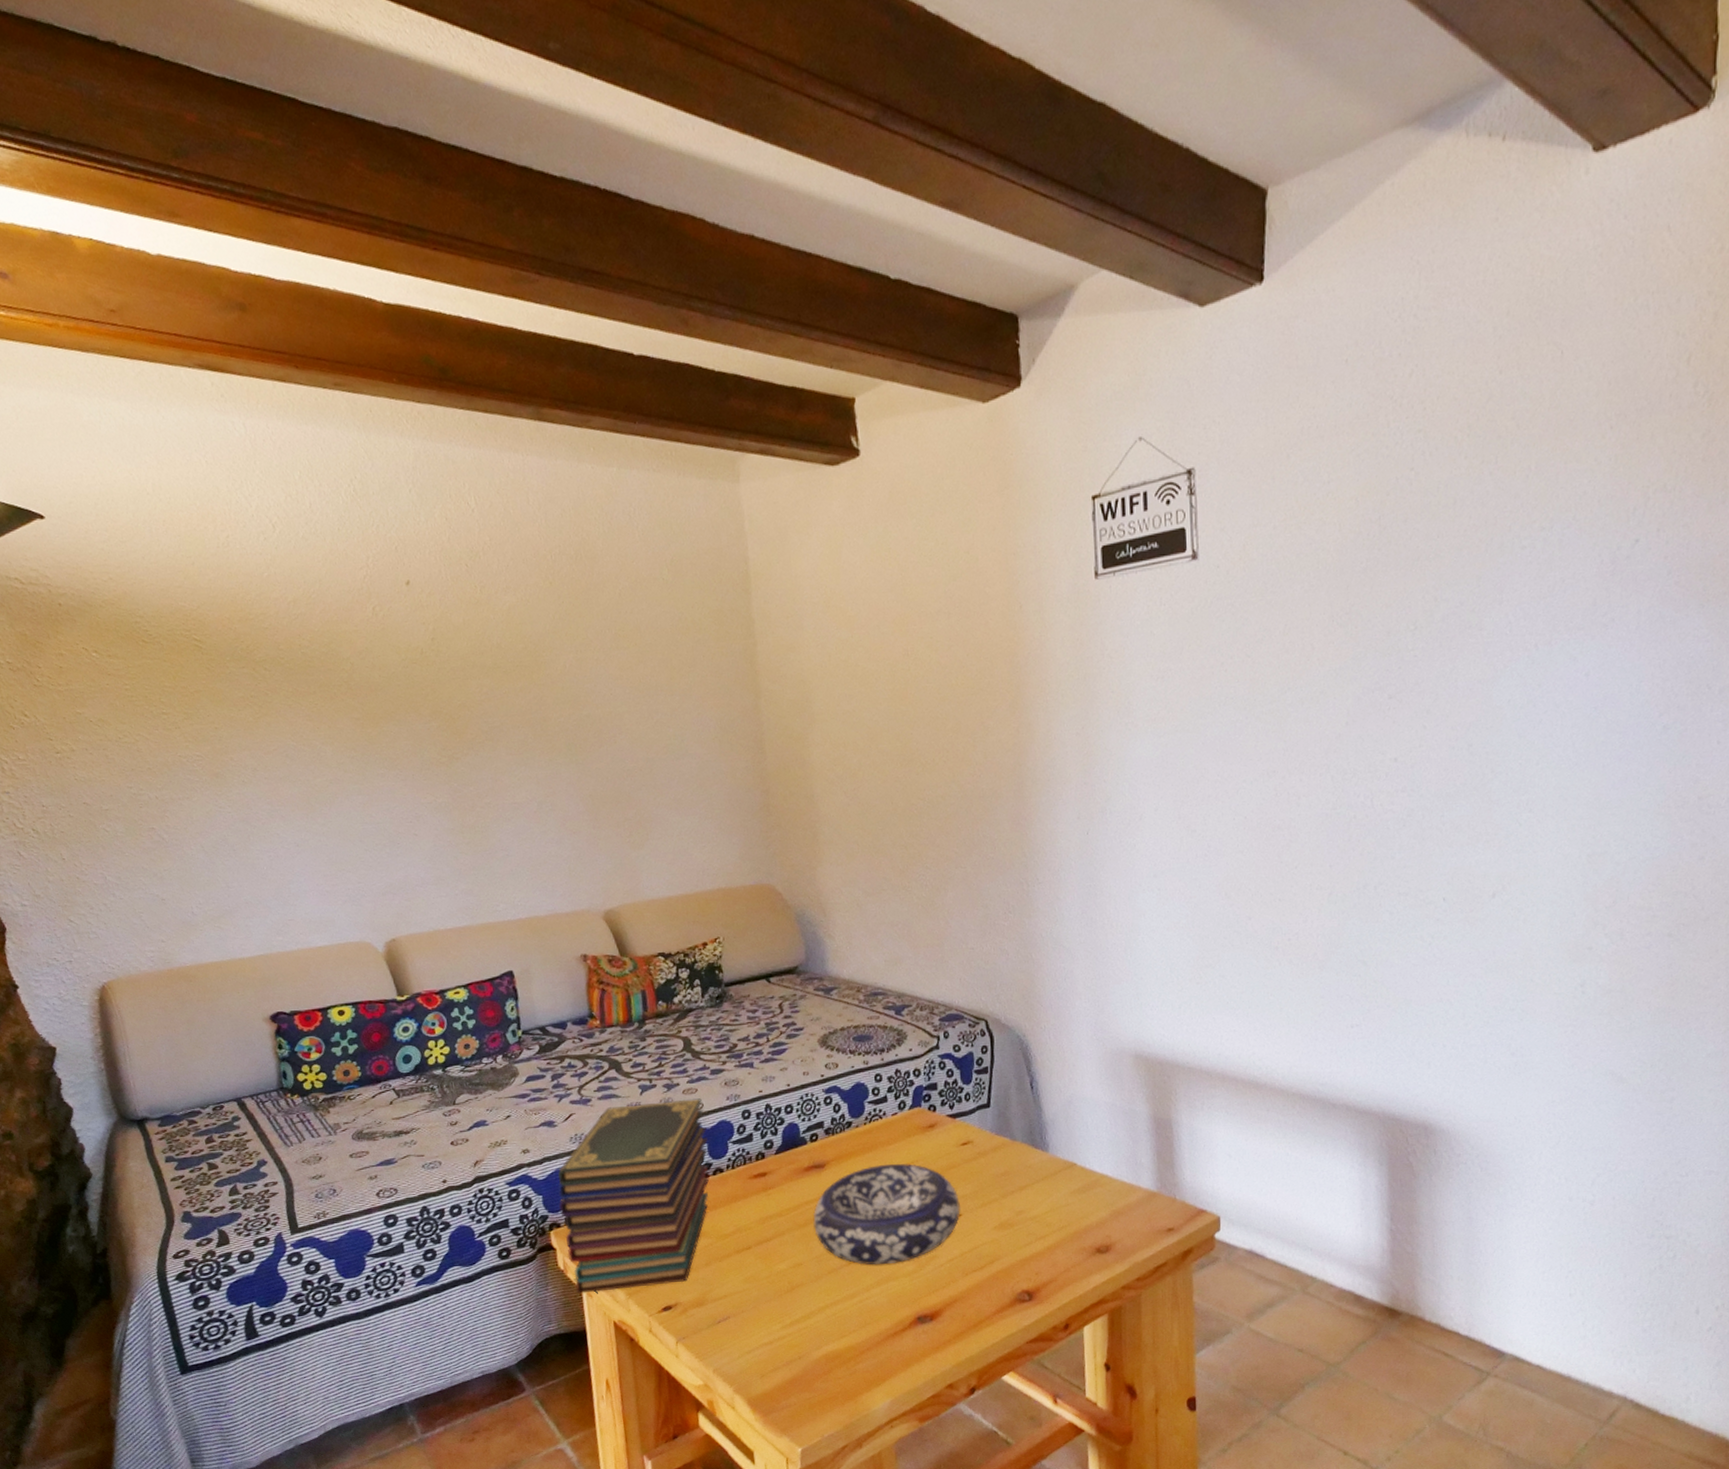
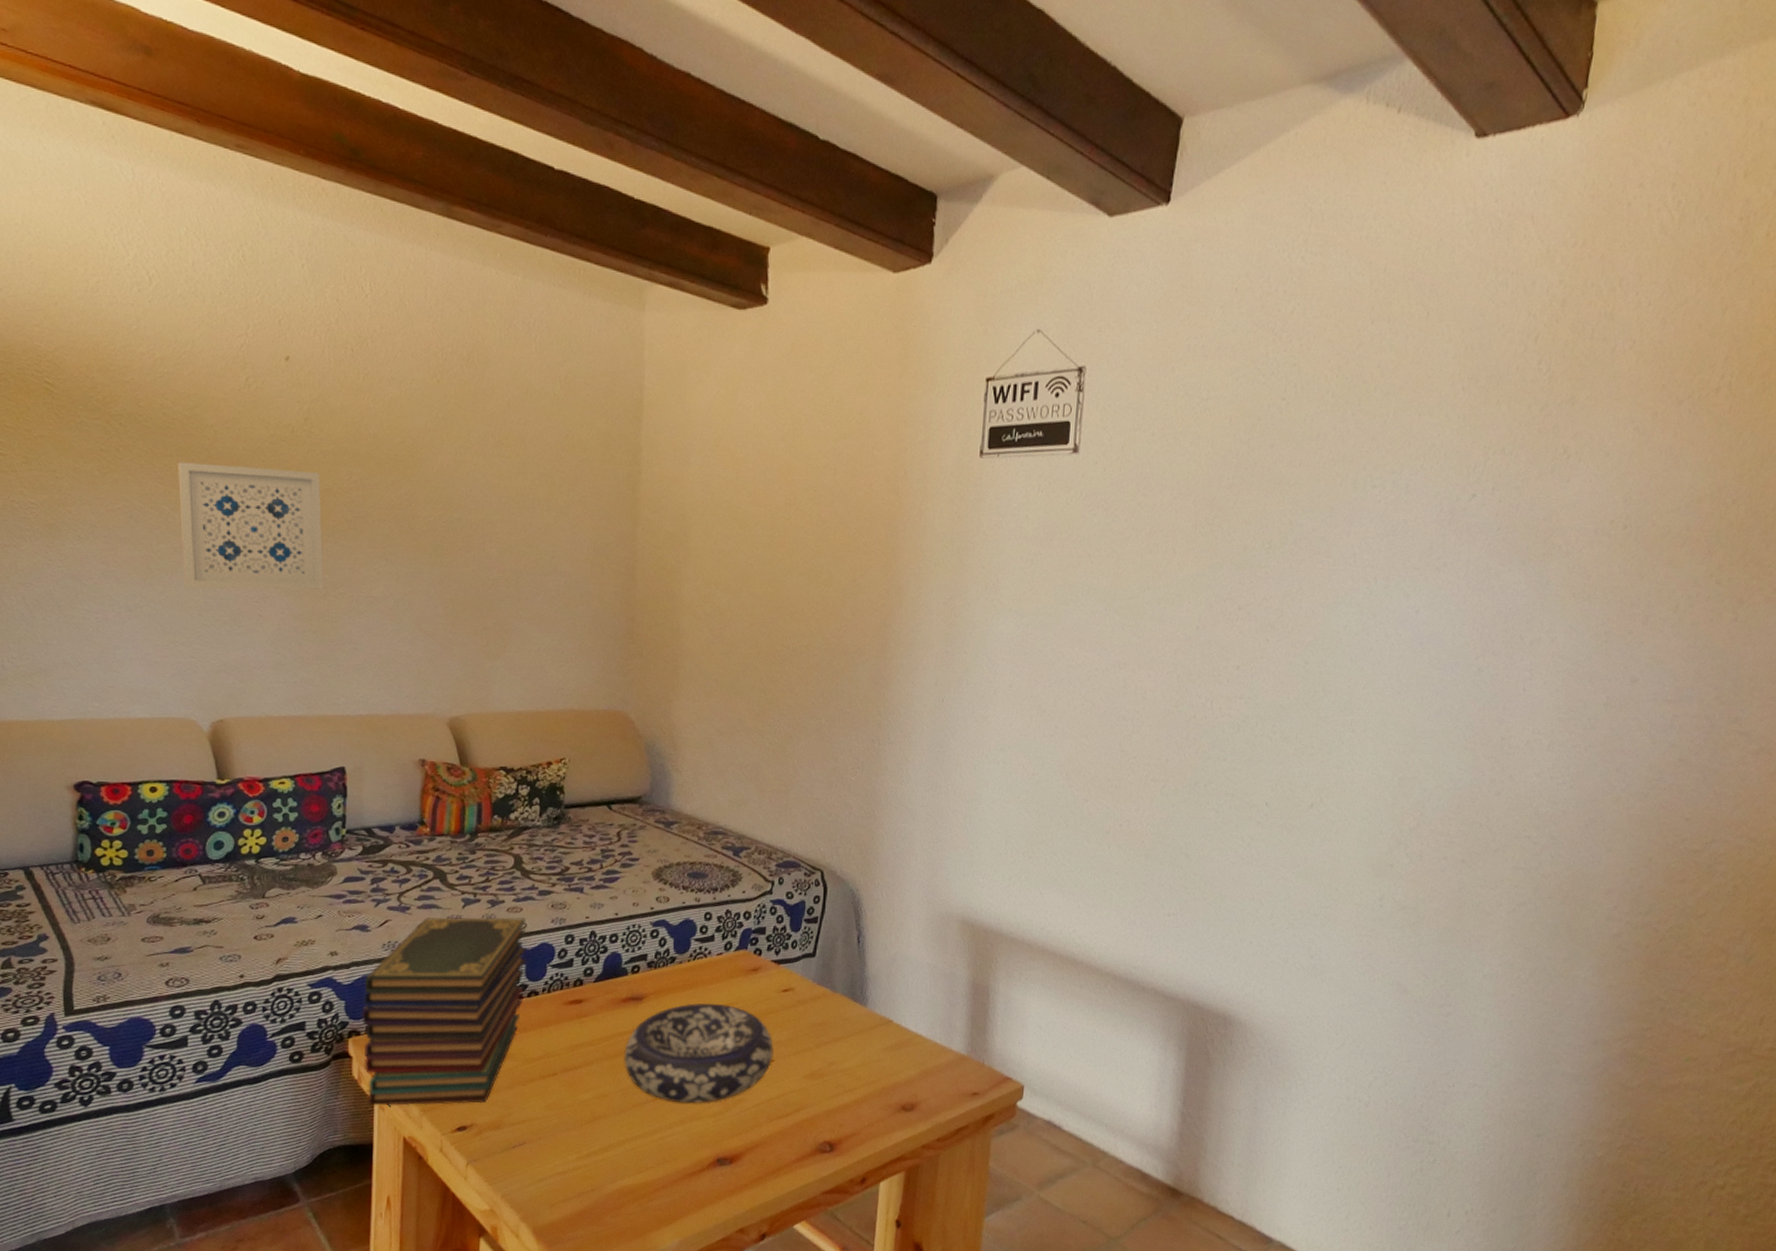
wall art: none [321,689,470,817] -> present [178,461,323,590]

